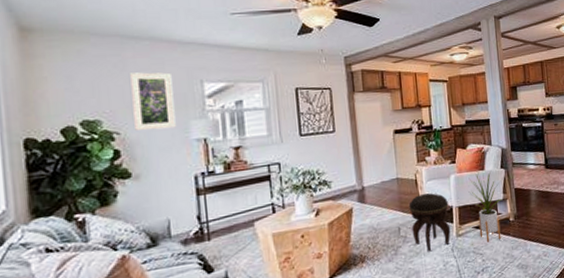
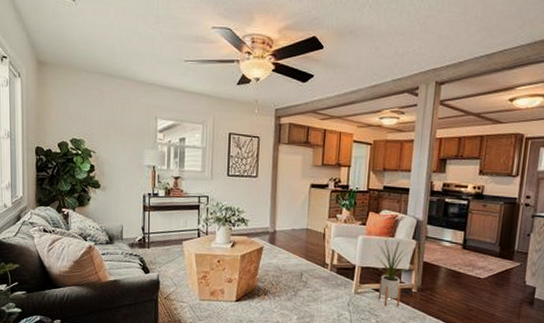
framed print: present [130,72,176,132] -> none [106,105,134,154]
footstool: present [408,193,451,252] -> none [313,248,352,301]

